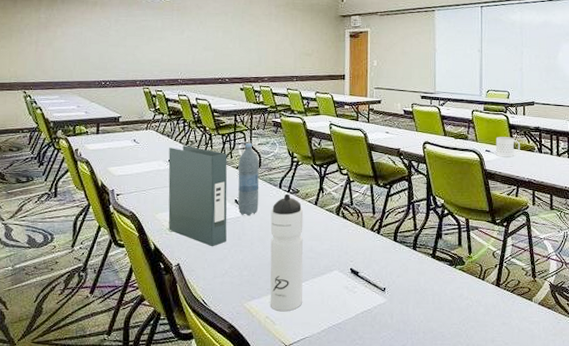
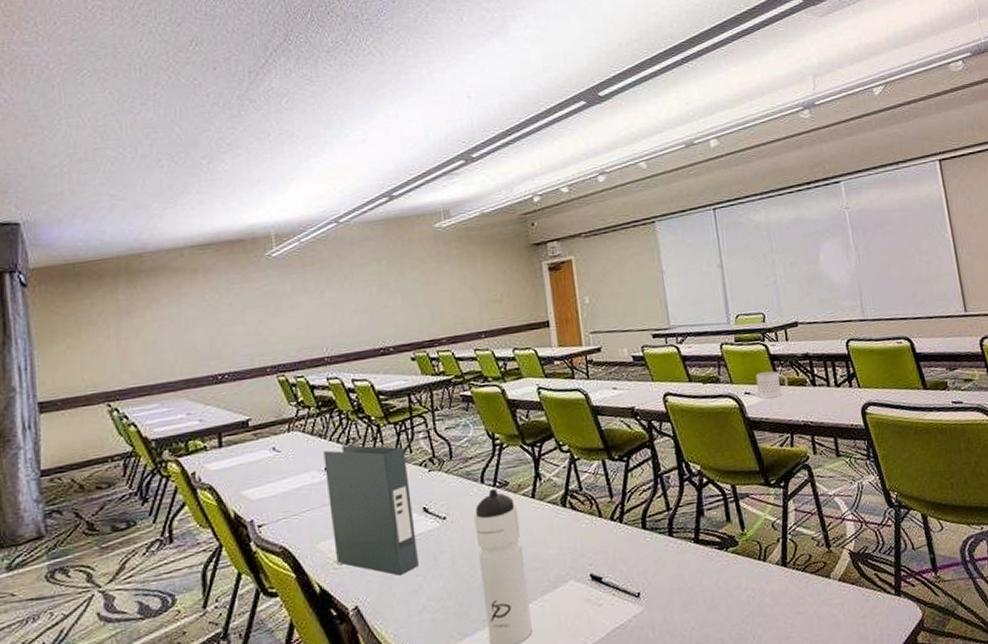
water bottle: present [238,142,259,216] -> none [421,428,457,527]

